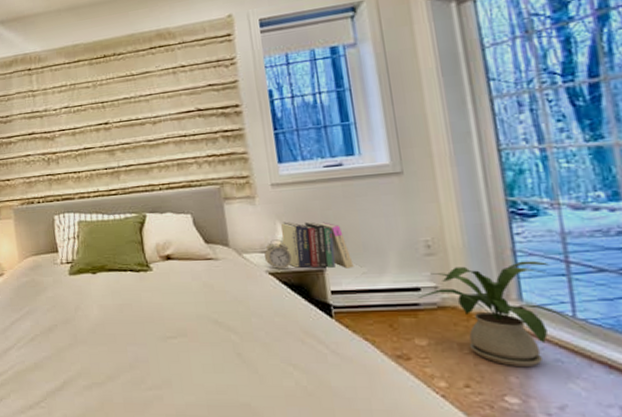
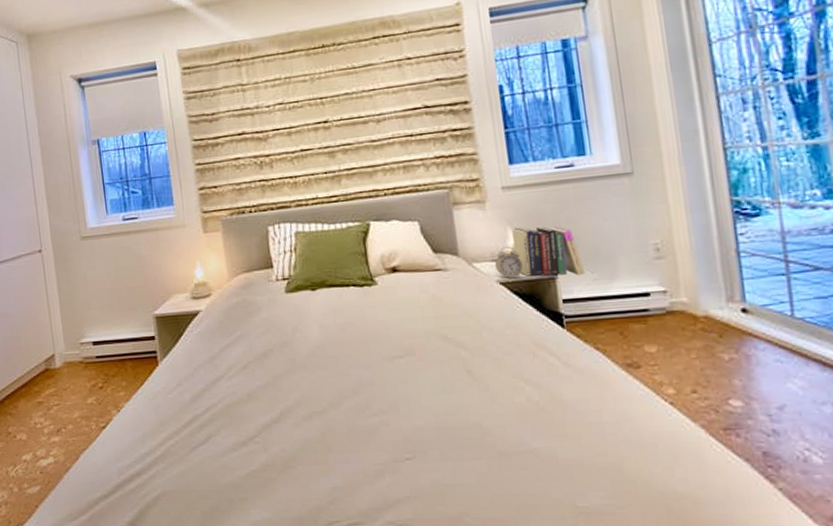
house plant: present [419,260,591,368] -> none [648,261,808,370]

